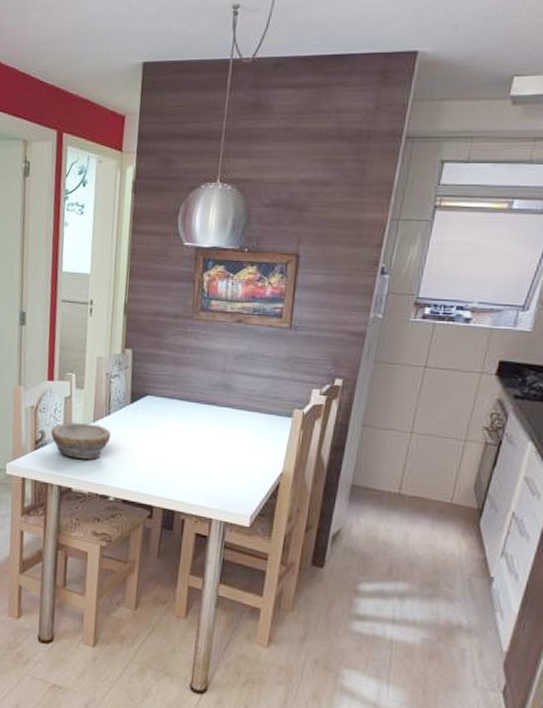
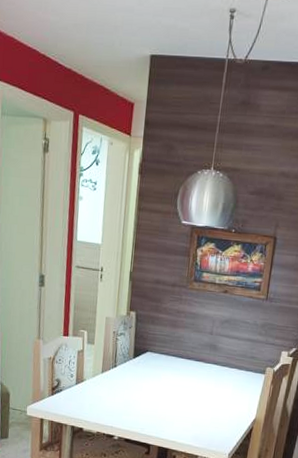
bowl: present [50,422,111,460] -> none [65,372,117,405]

